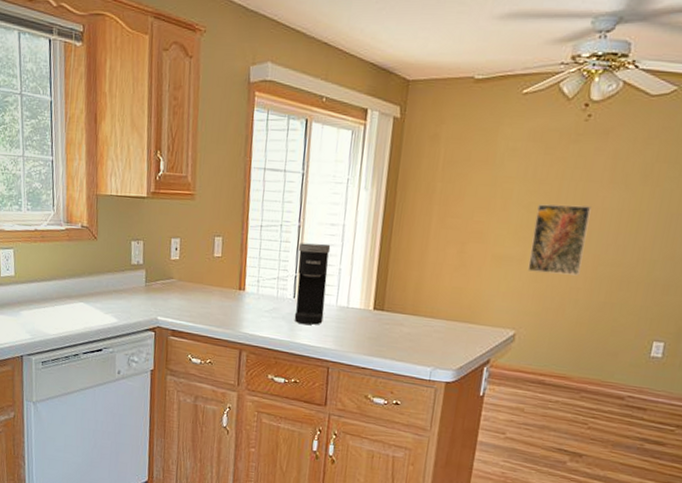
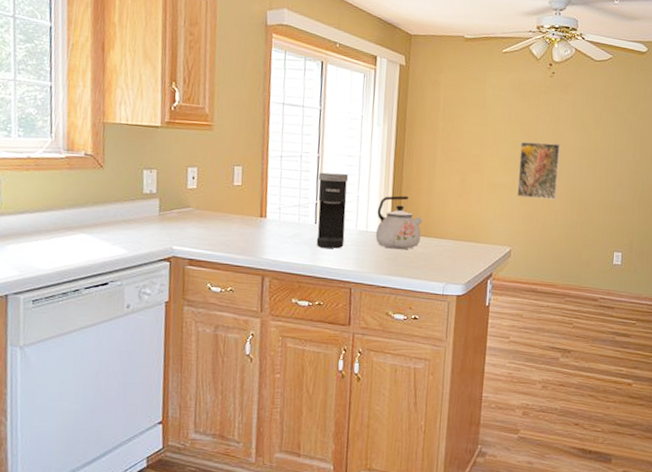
kettle: none [357,268,411,329] -> present [375,195,423,250]

